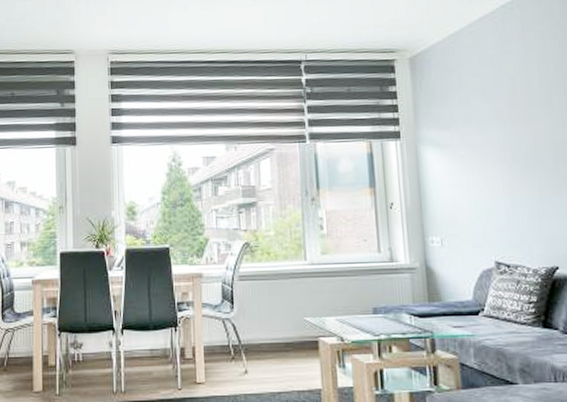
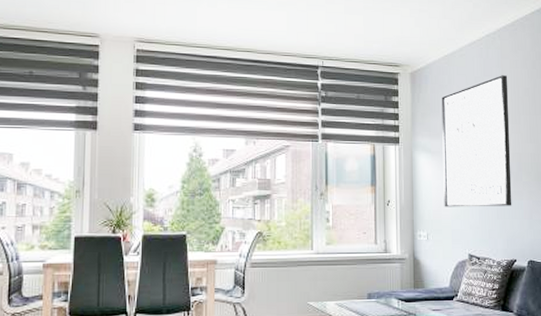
wall art: none [449,50,549,208] -> present [441,75,512,207]

